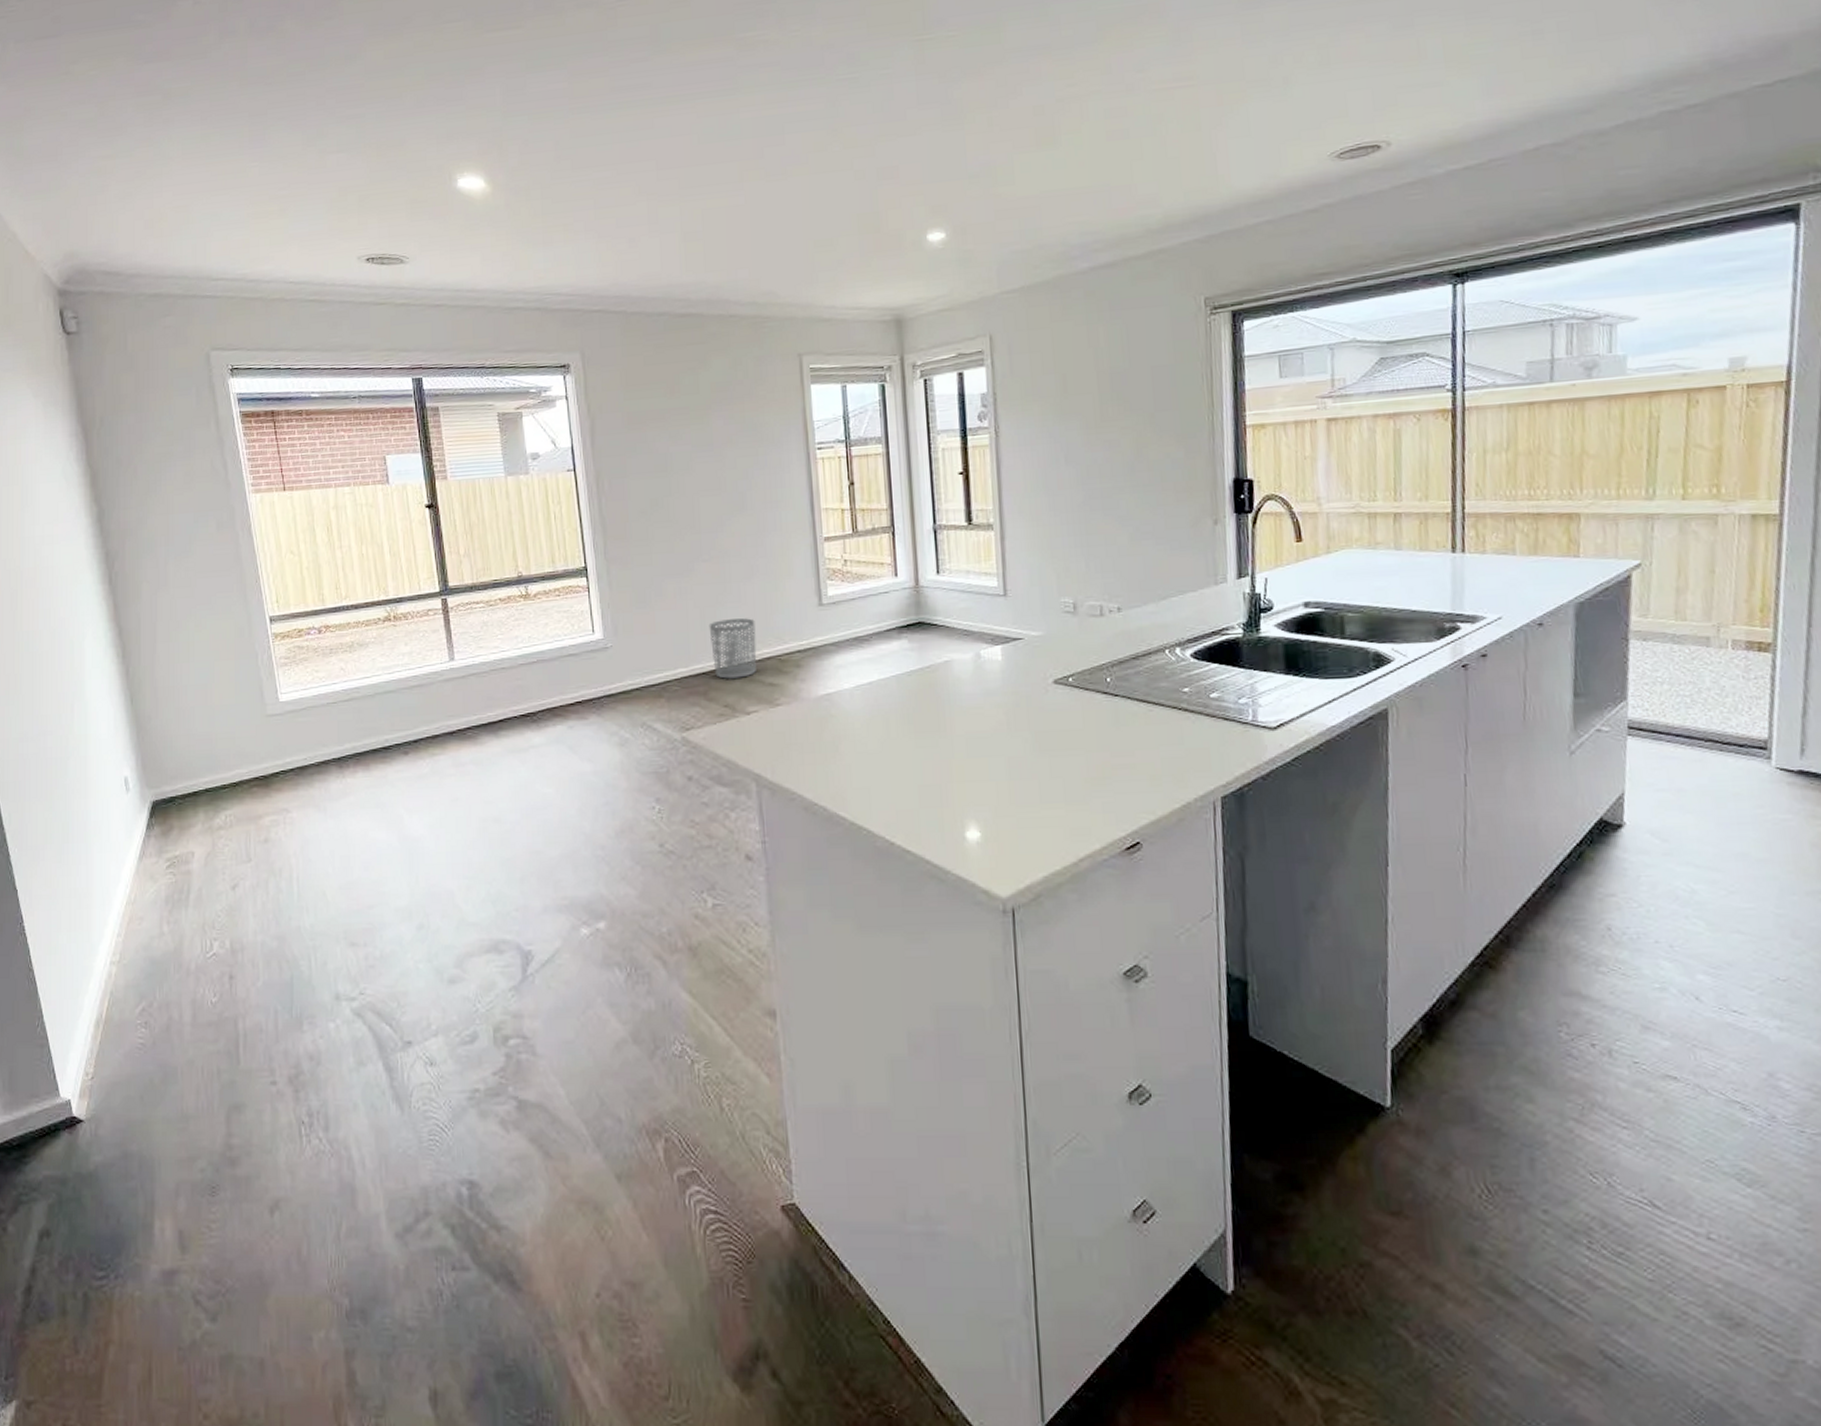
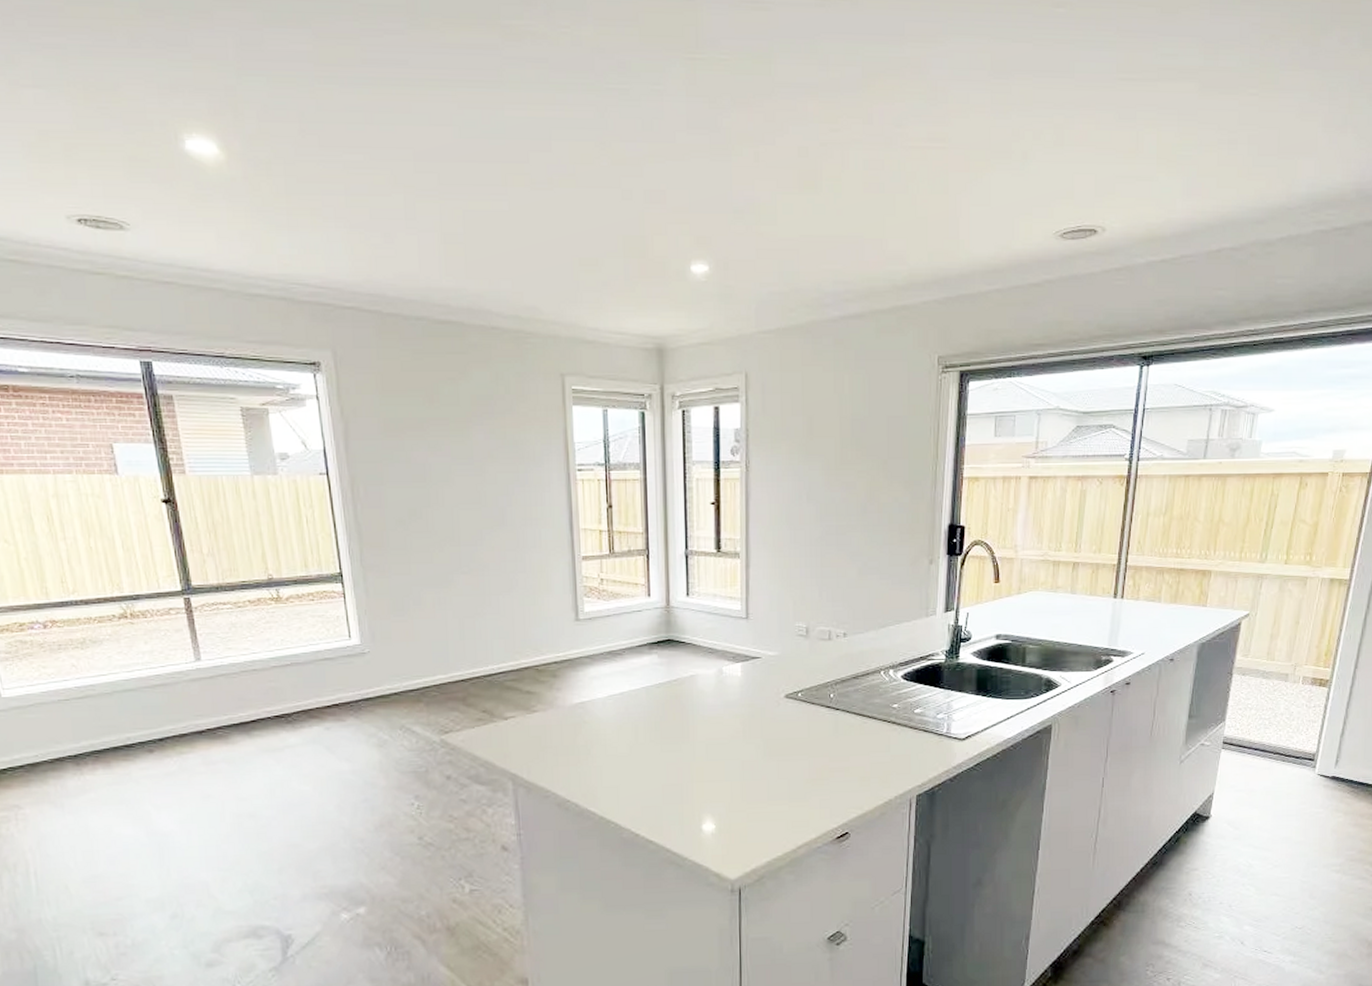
waste bin: present [709,618,757,680] -> none [468,630,515,687]

